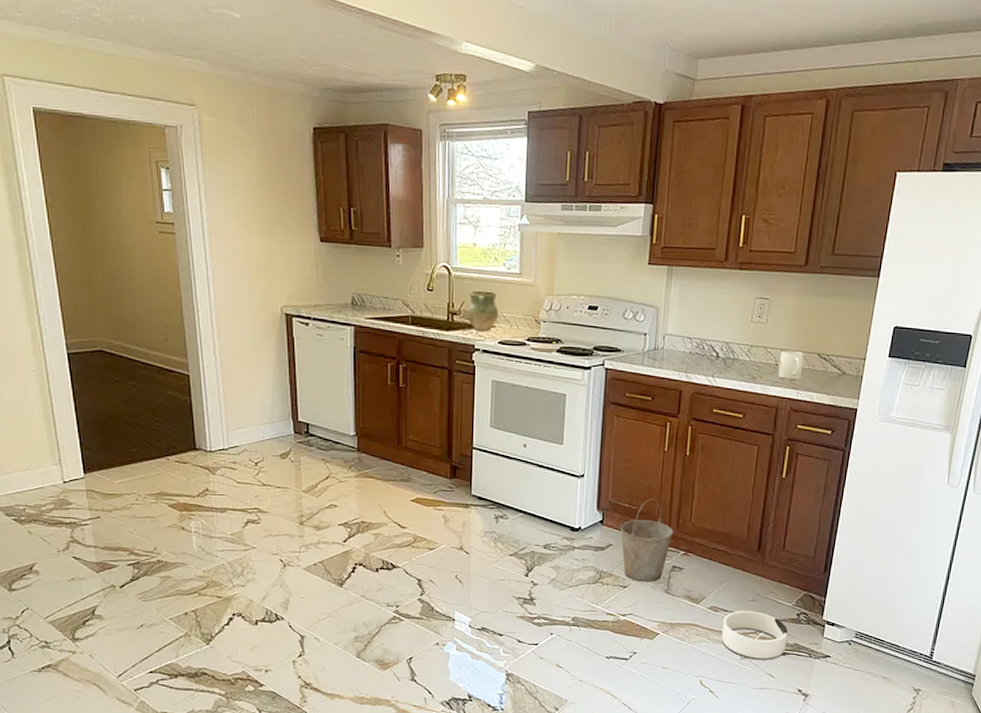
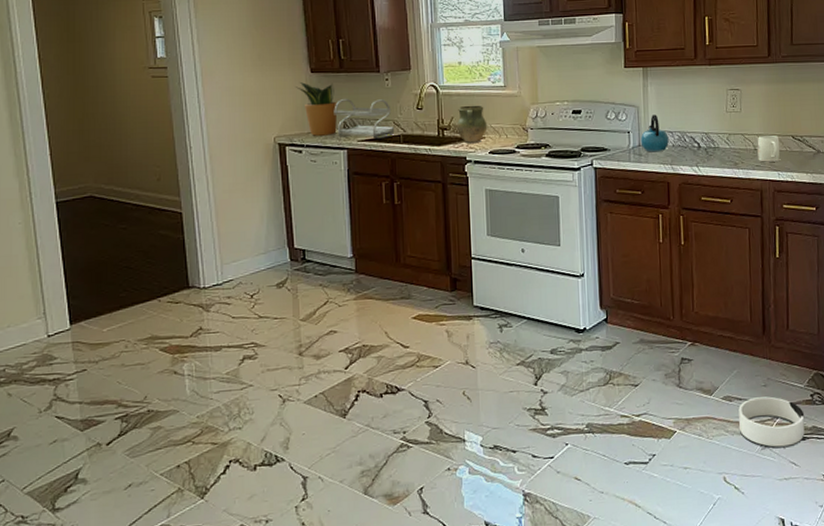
potted plant: none [303,251,346,310] -> present [295,82,338,136]
dish rack: none [342,272,404,318] -> present [334,98,395,139]
bucket: present [620,499,674,582] -> none [625,291,678,379]
kettle: none [656,318,687,358] -> present [640,114,669,152]

